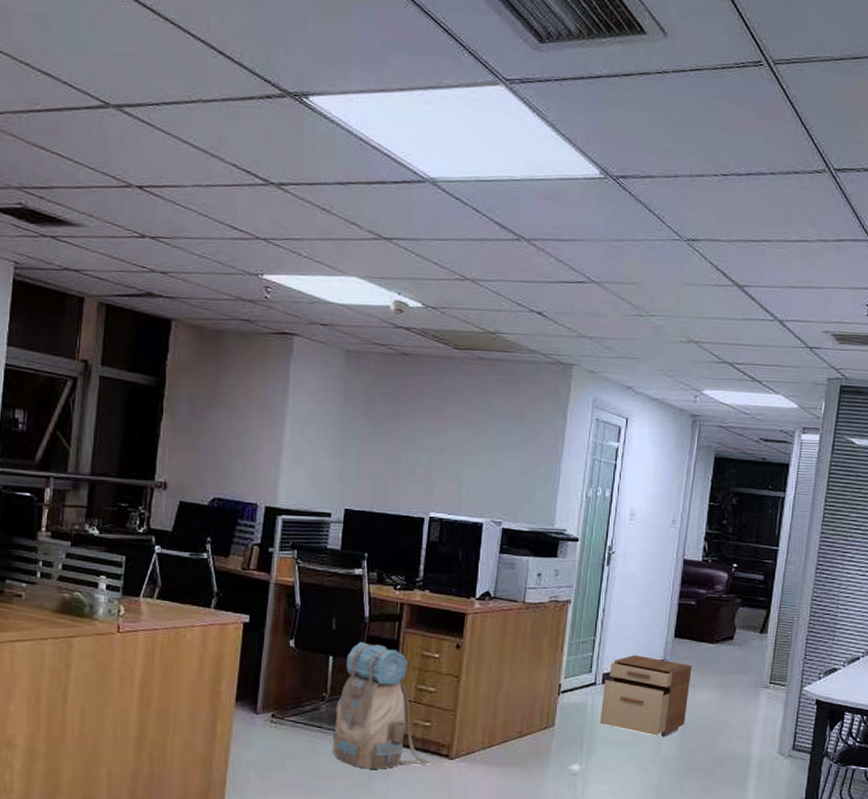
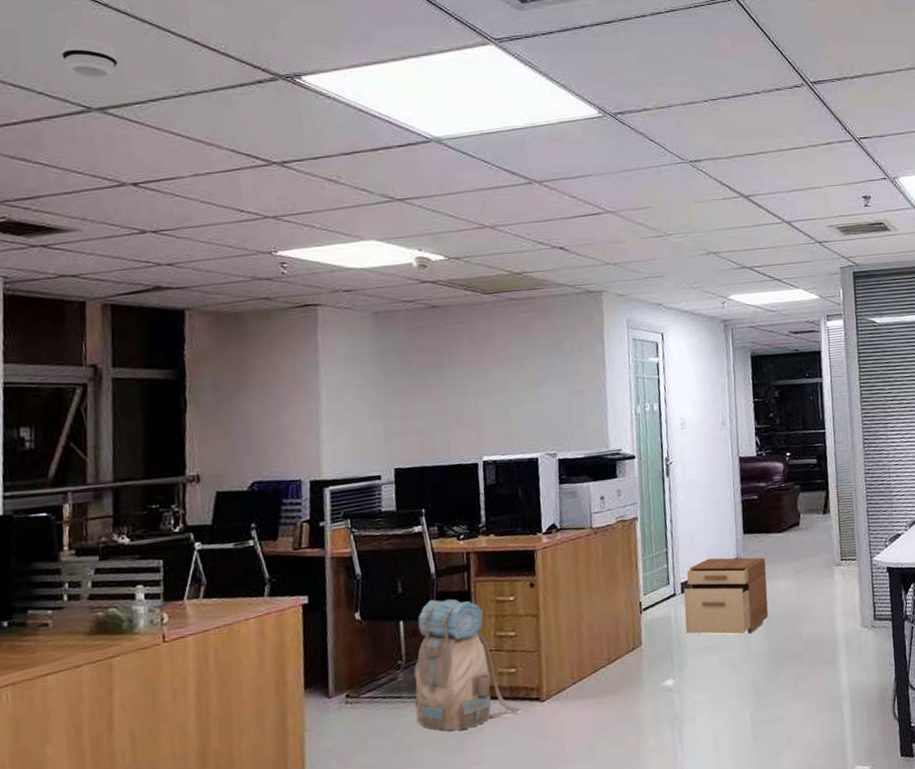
smoke detector: none [87,29,139,75] -> present [60,37,119,79]

